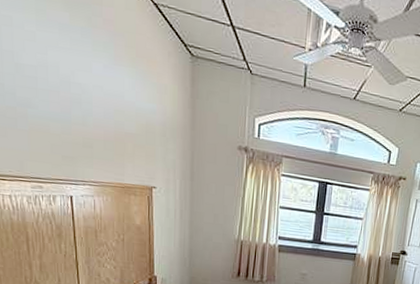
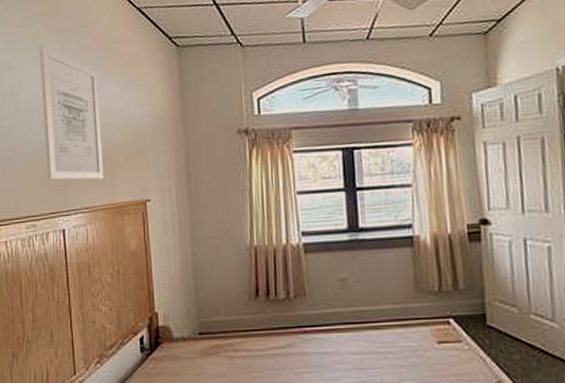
wall art: none [44,9,113,160] -> present [39,45,104,180]

